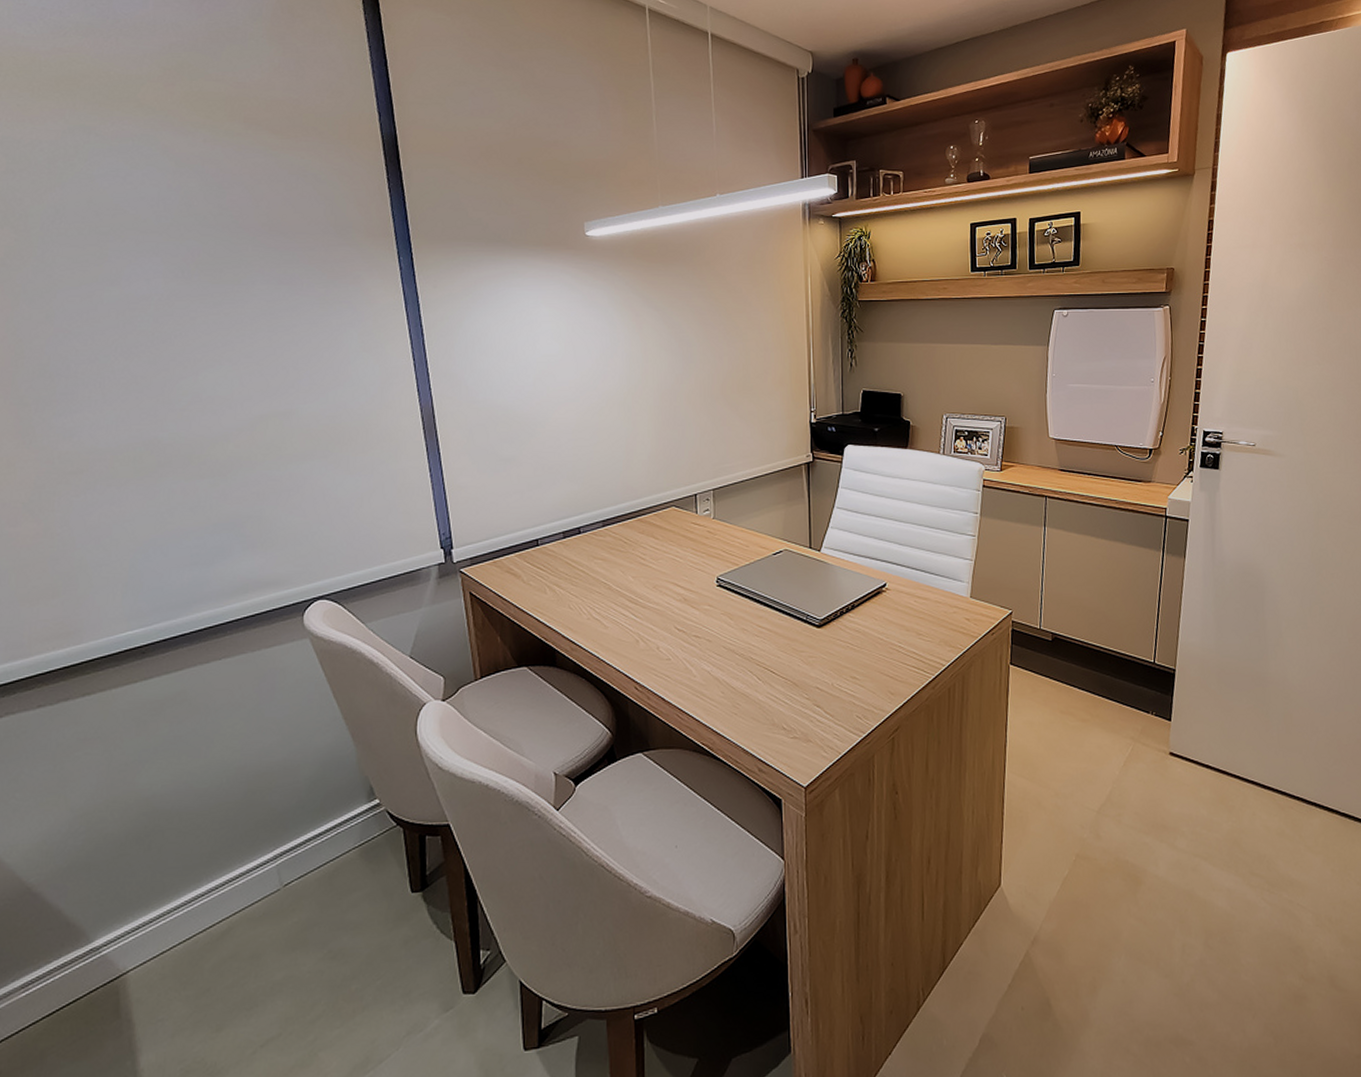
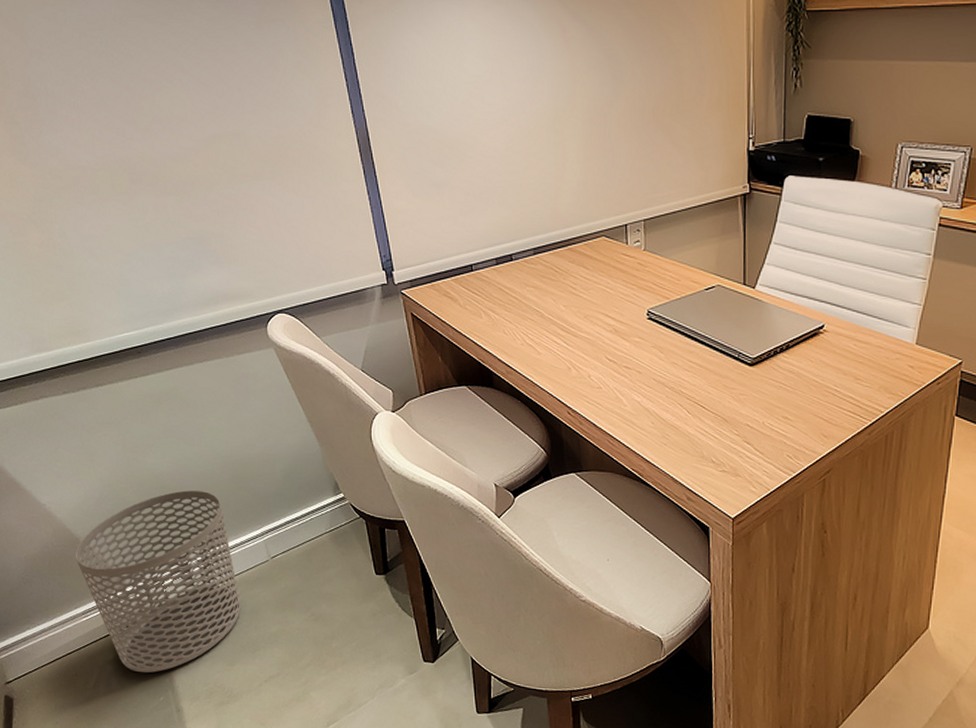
waste bin: none [22,812,239,1058] -> present [75,490,241,673]

